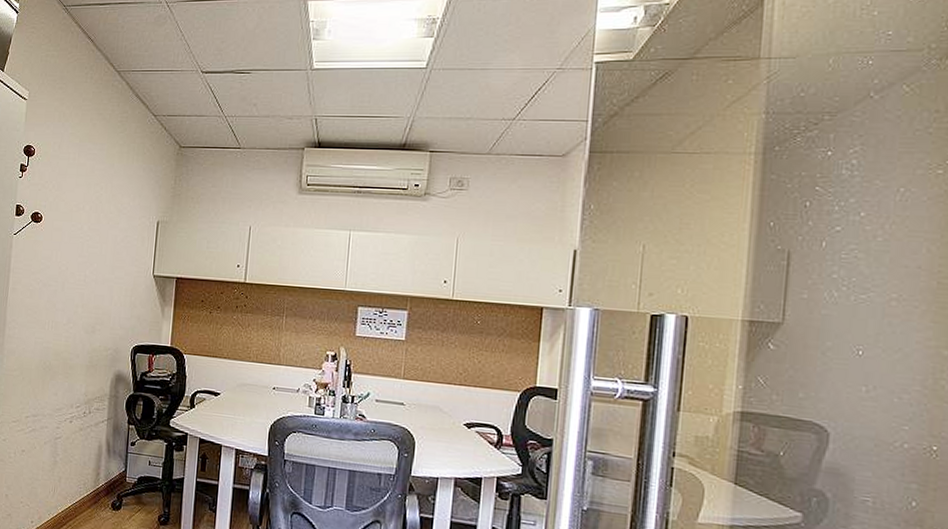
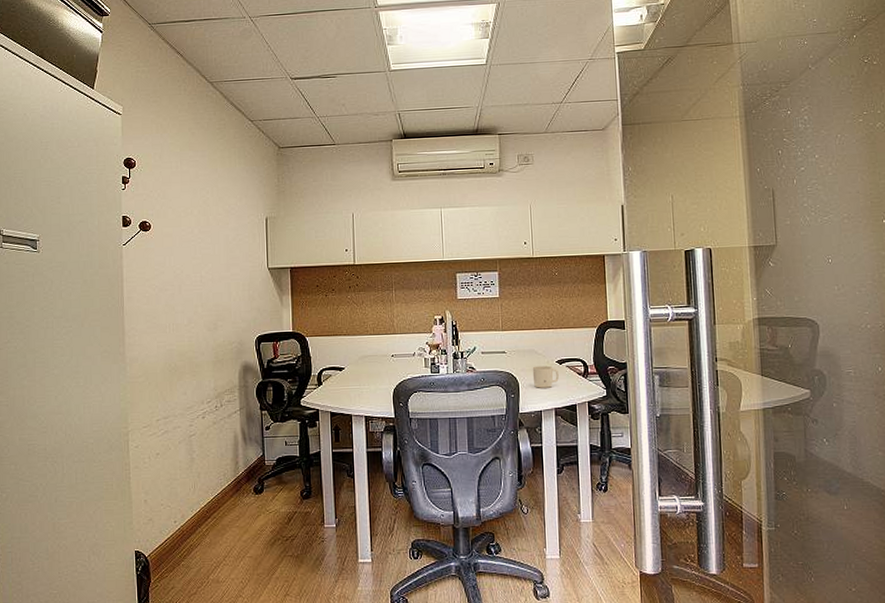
mug: none [432,425,465,454] -> present [532,365,559,388]

